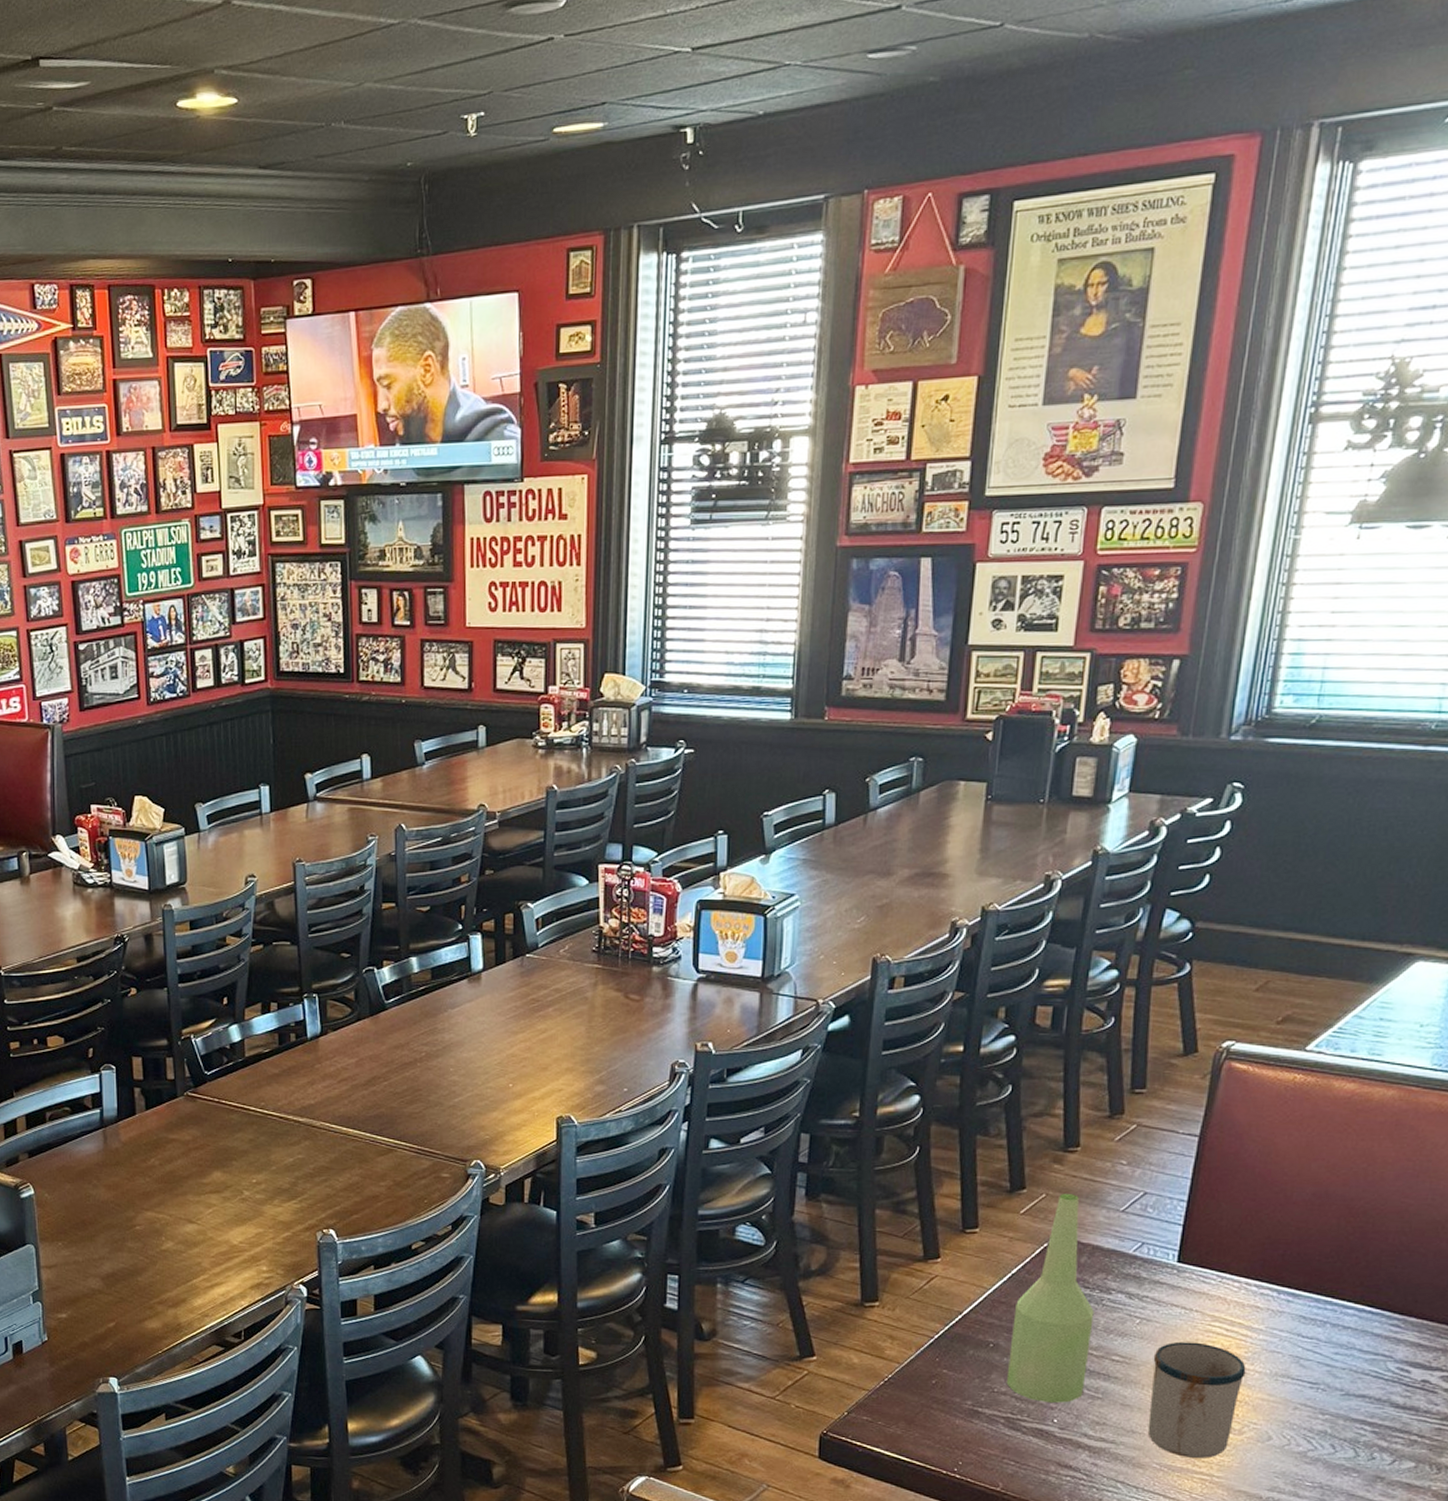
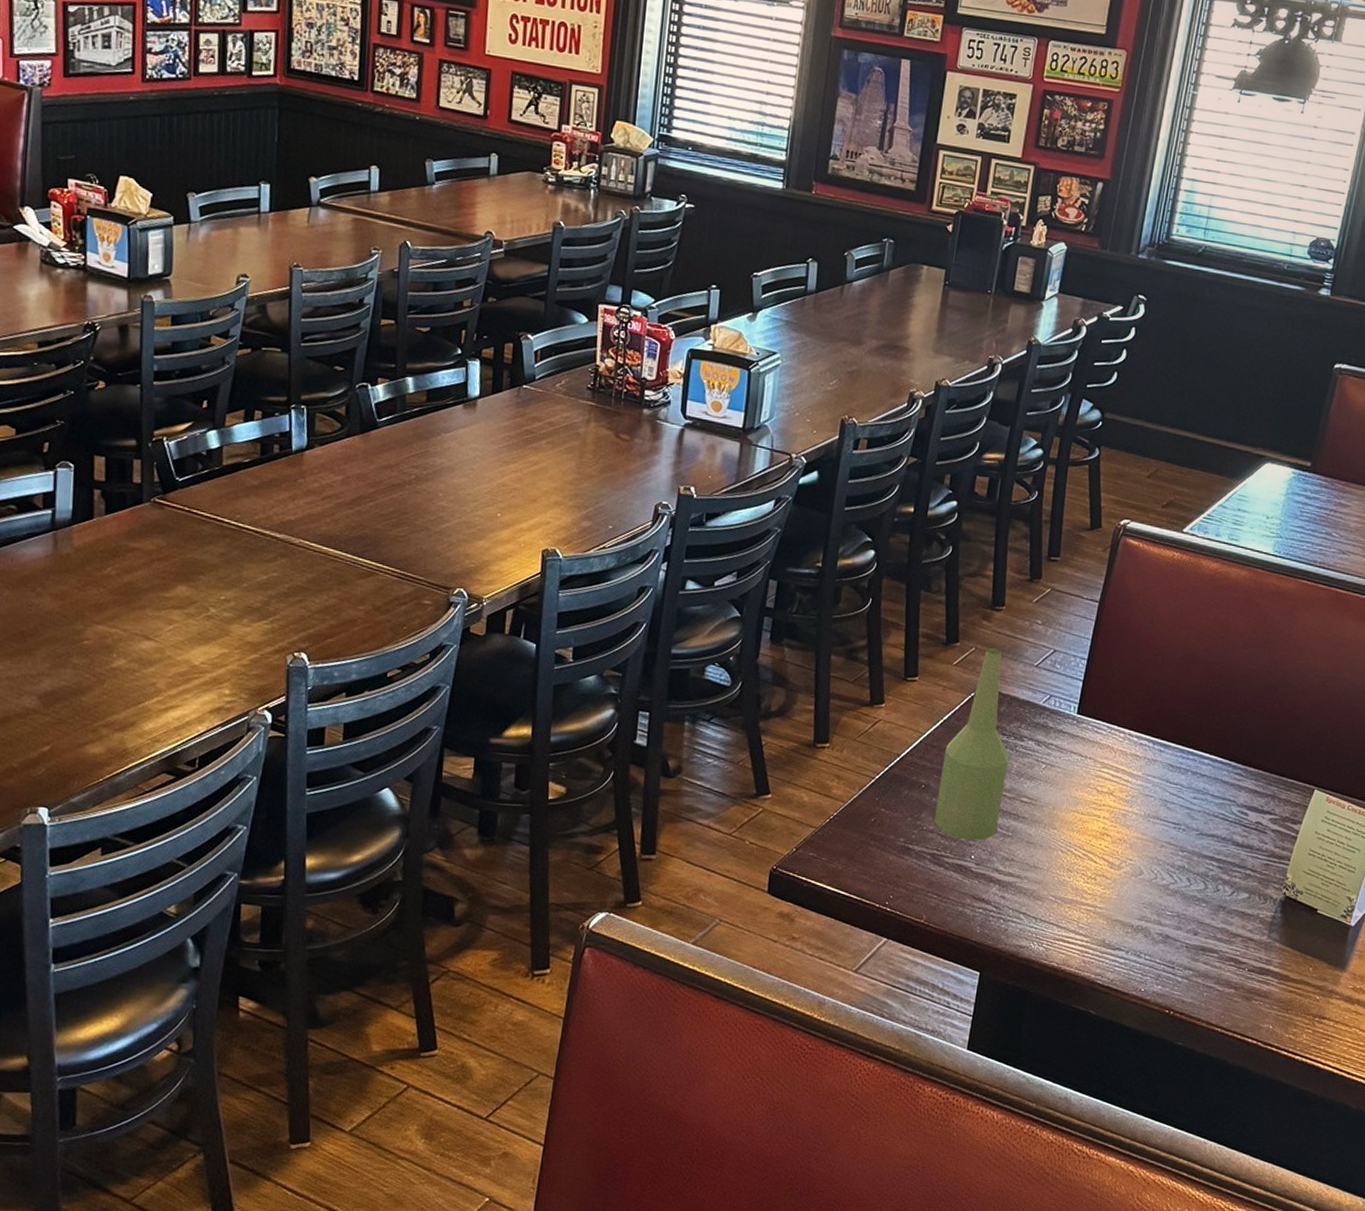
mug: present [1147,1341,1246,1458] -> none [1046,785,1126,891]

